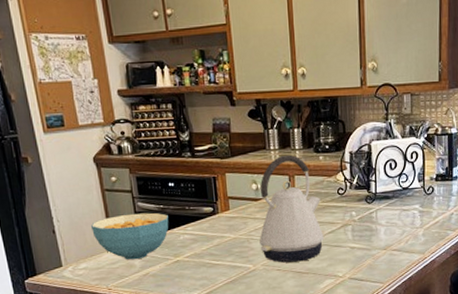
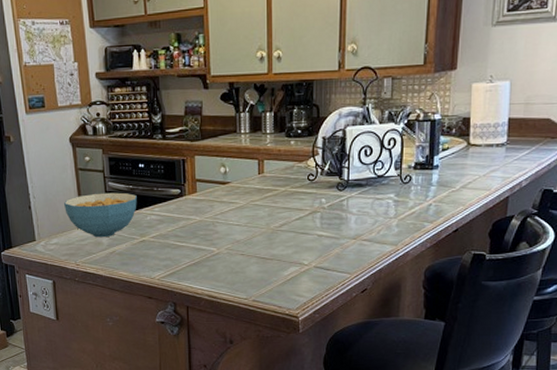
kettle: present [259,154,324,263] -> none [225,138,291,248]

